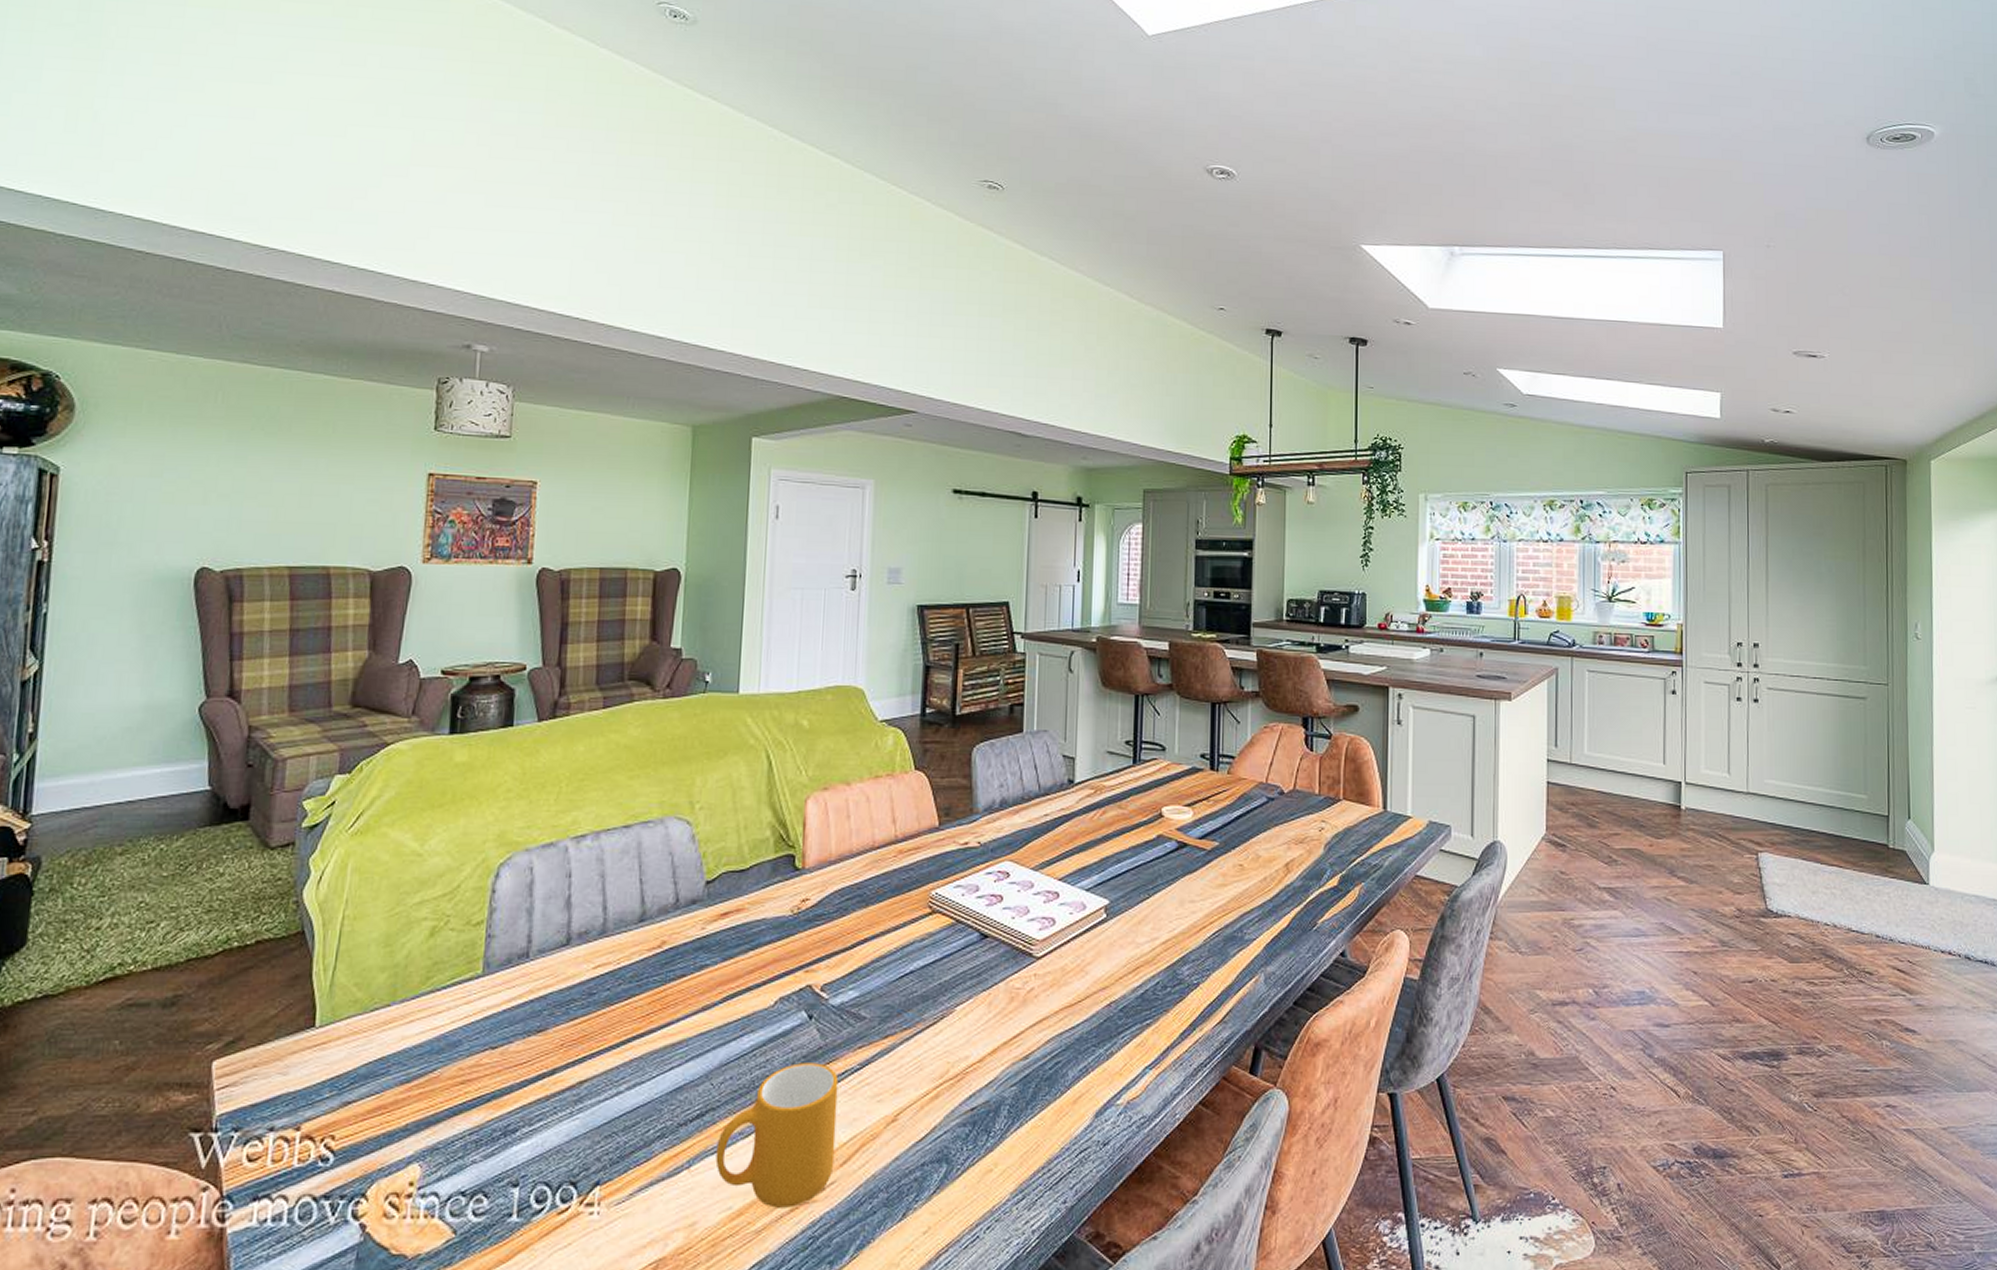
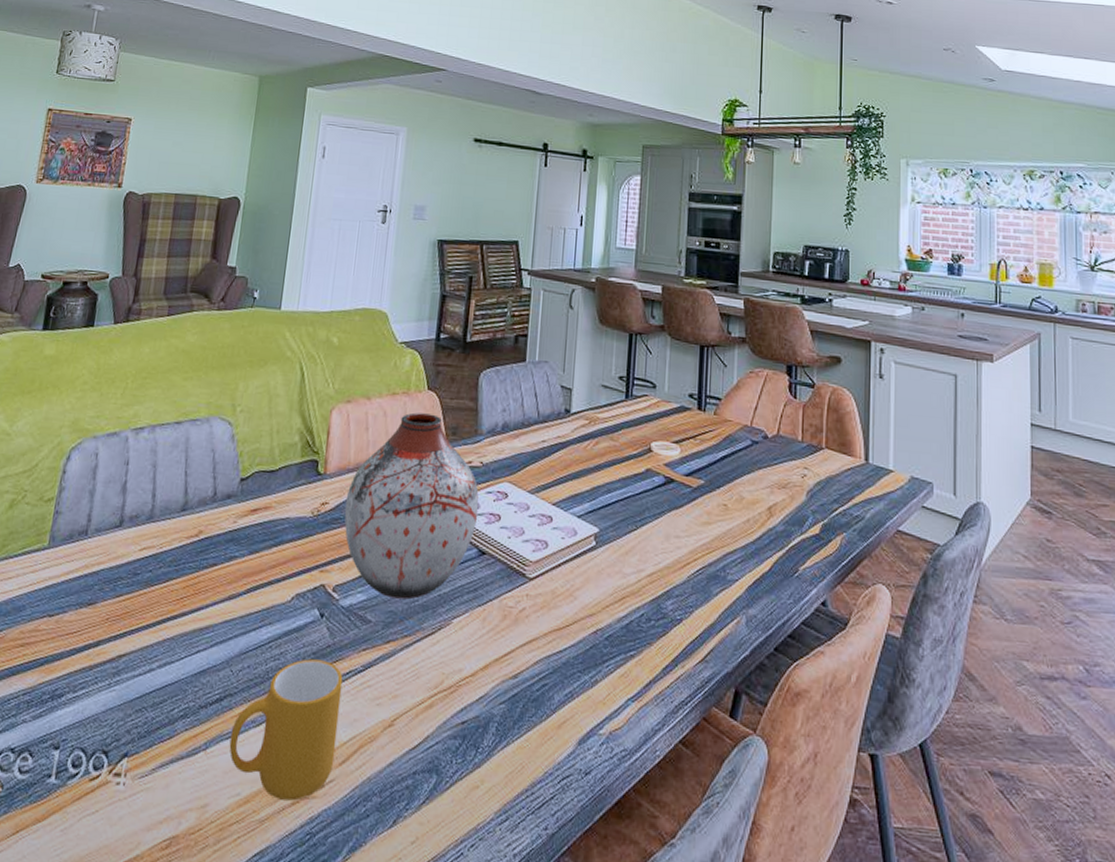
vase: none [828,795,979,992] -> present [344,412,479,600]

